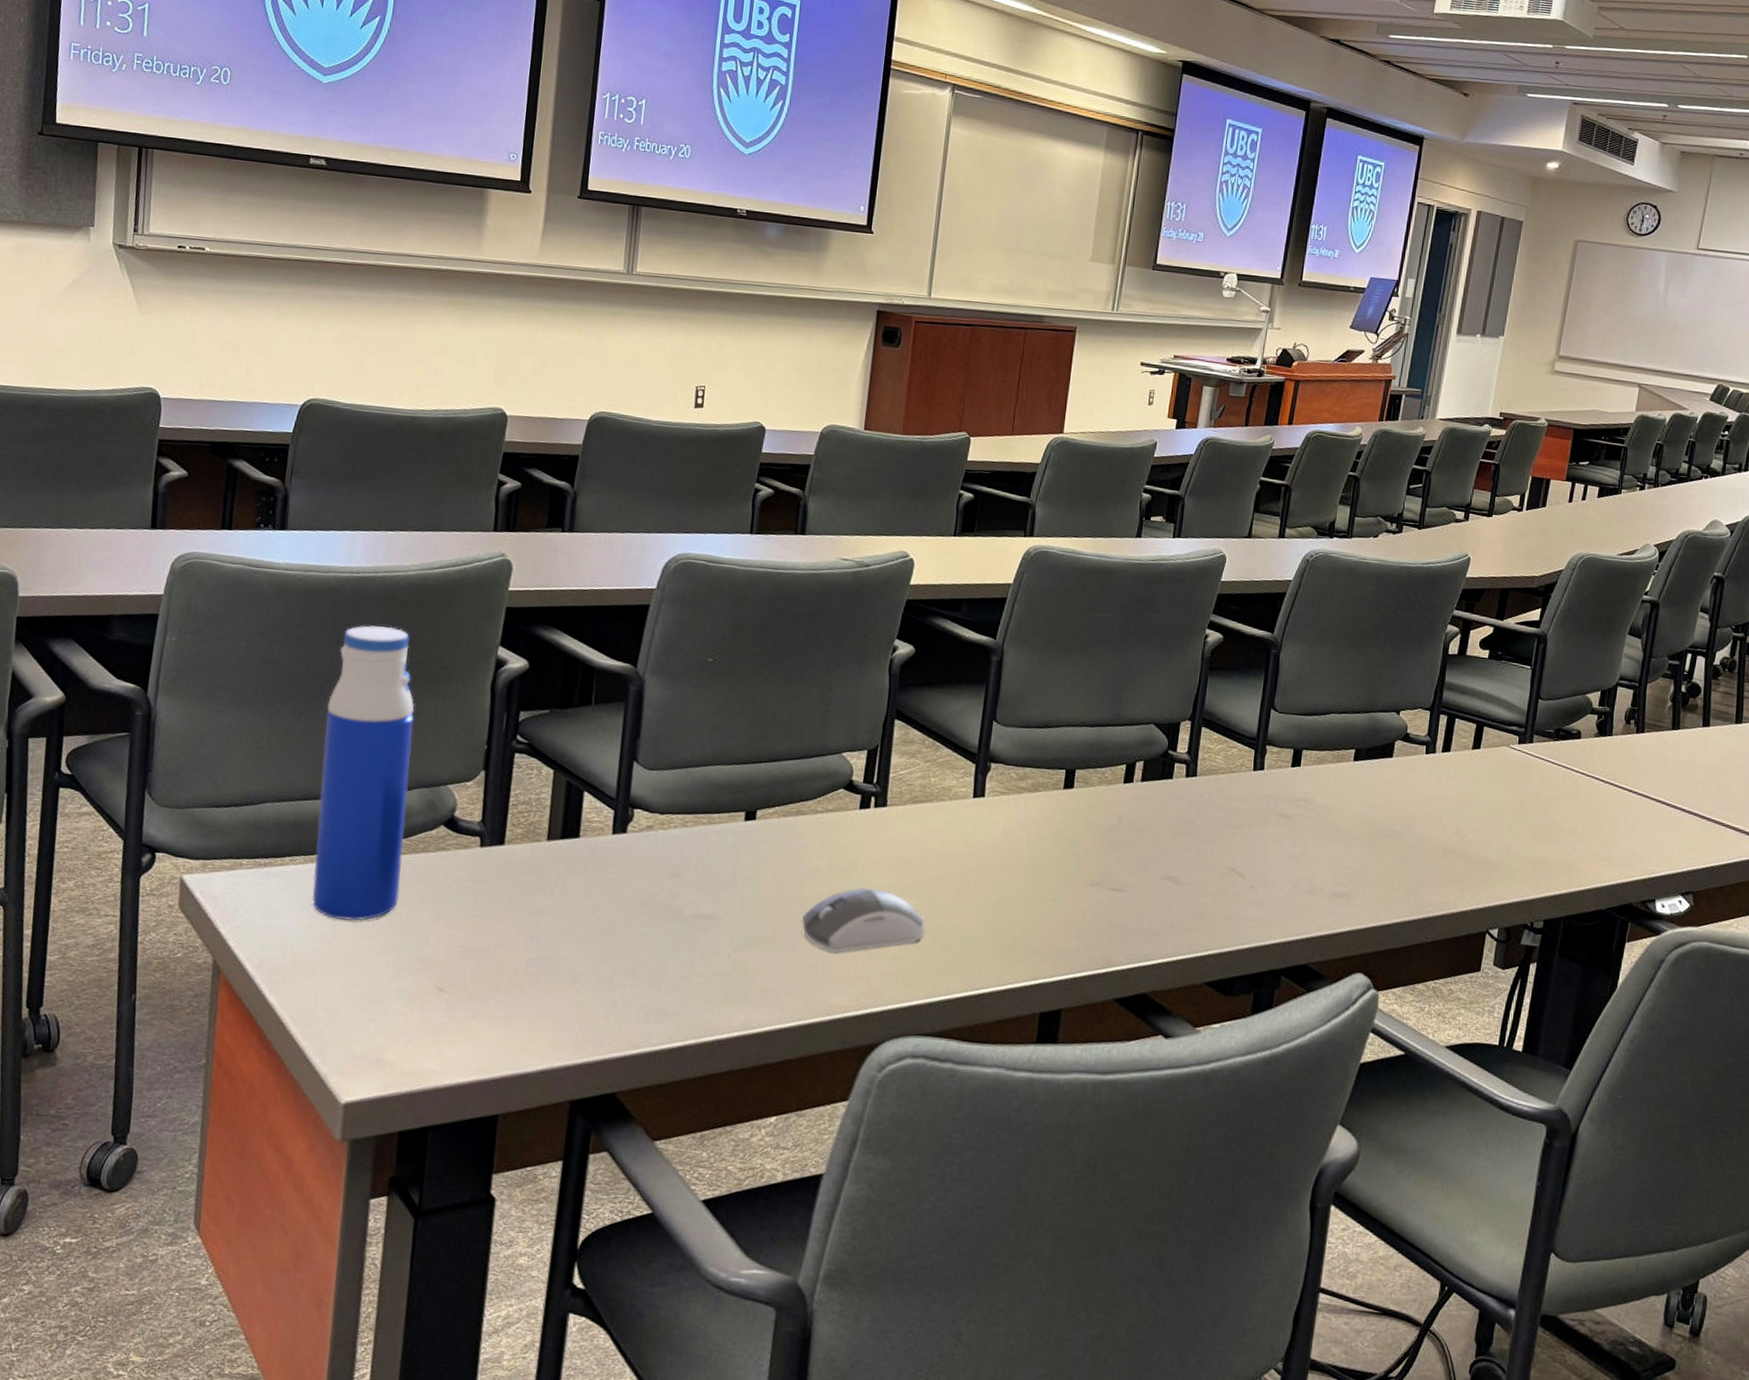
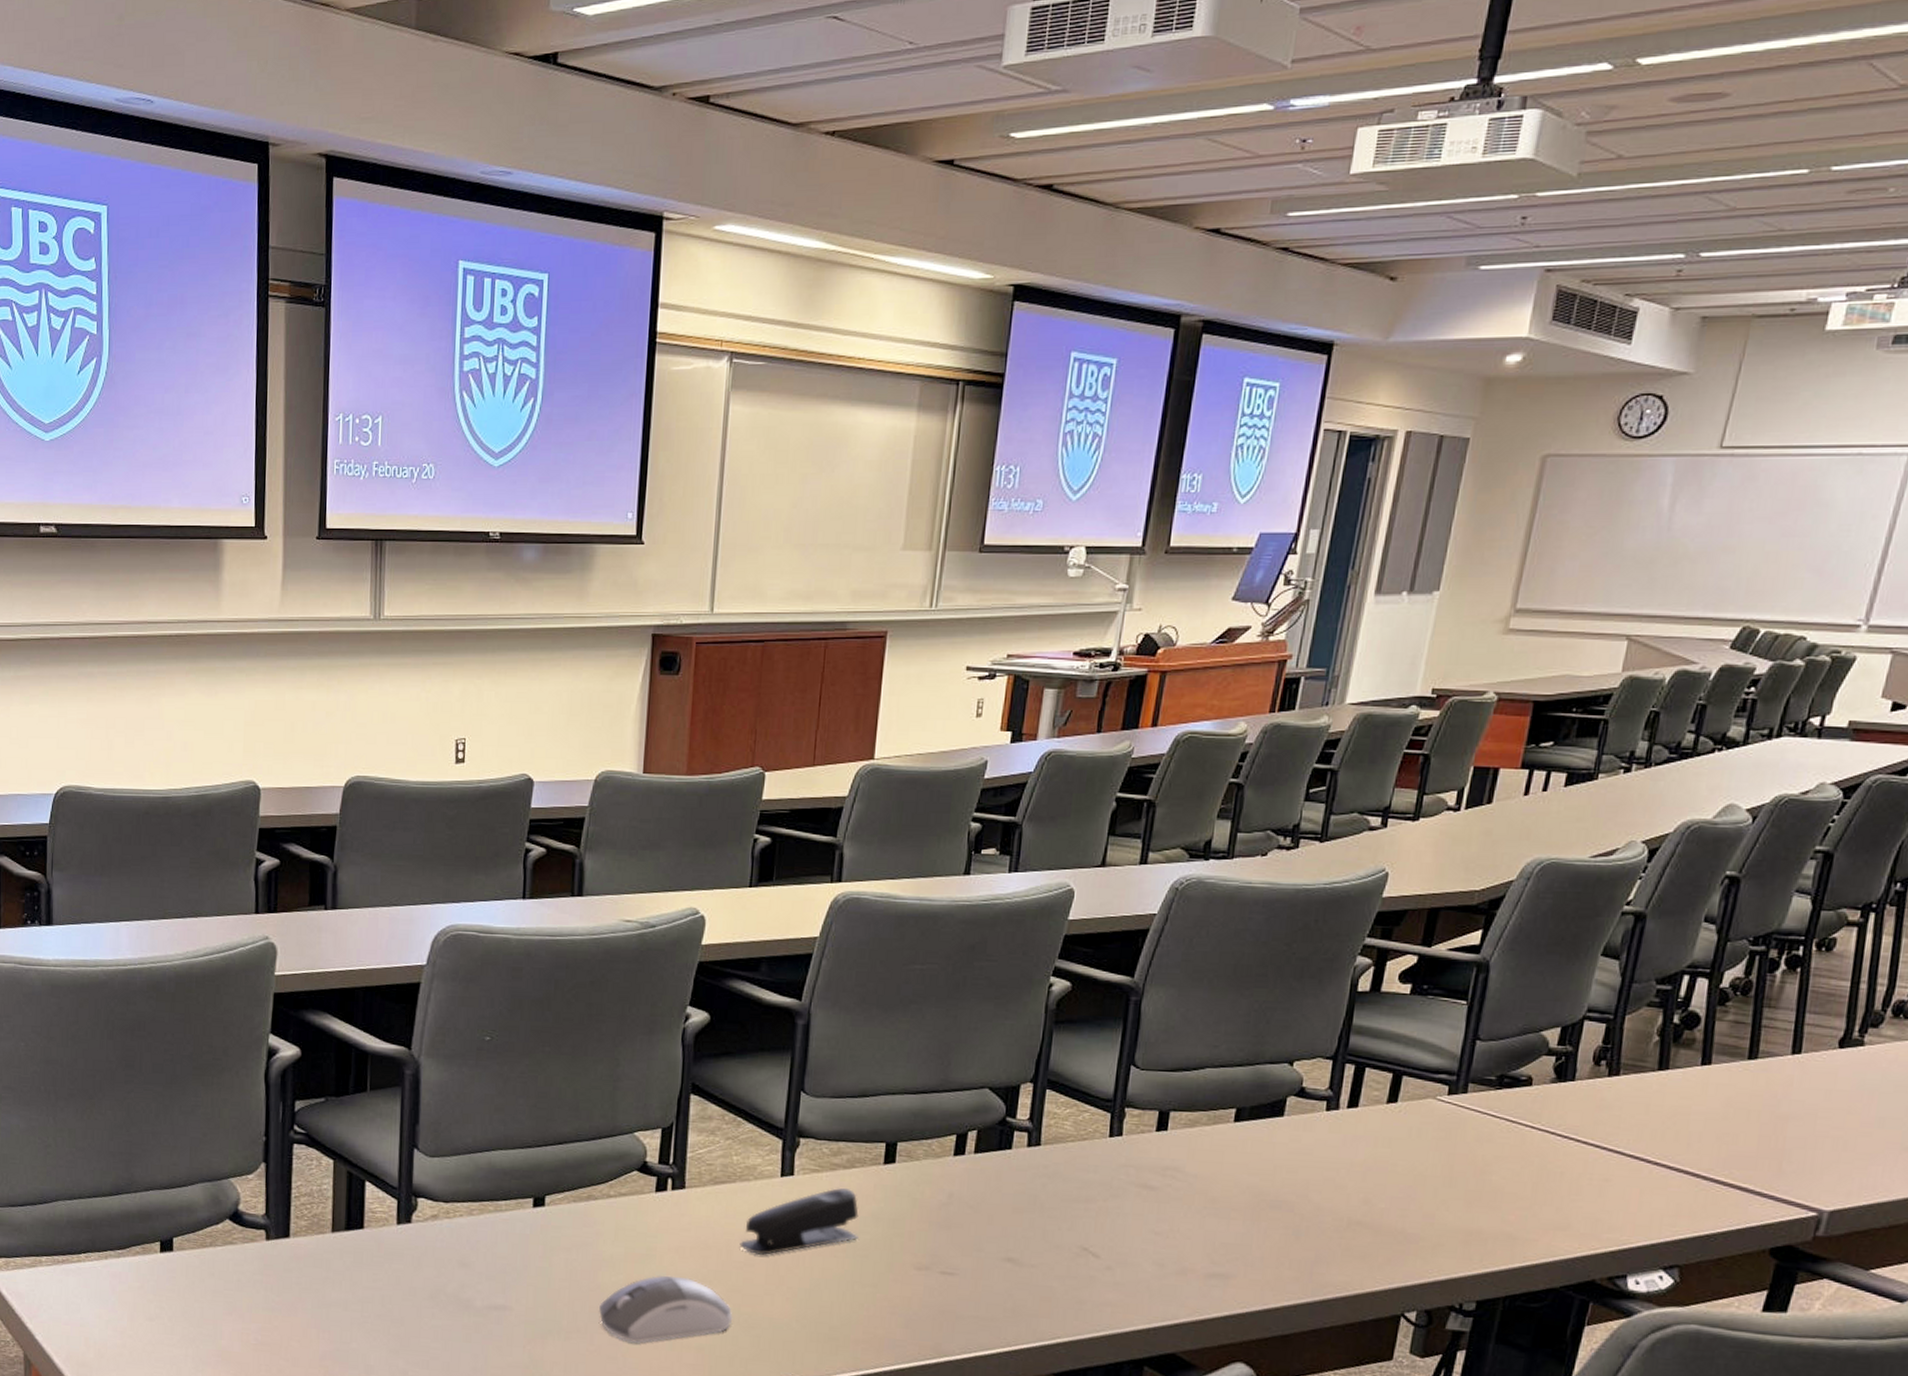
water bottle: present [312,625,415,921] -> none [106,1018,192,1315]
stapler: none [934,810,1041,871] -> present [740,1188,859,1256]

